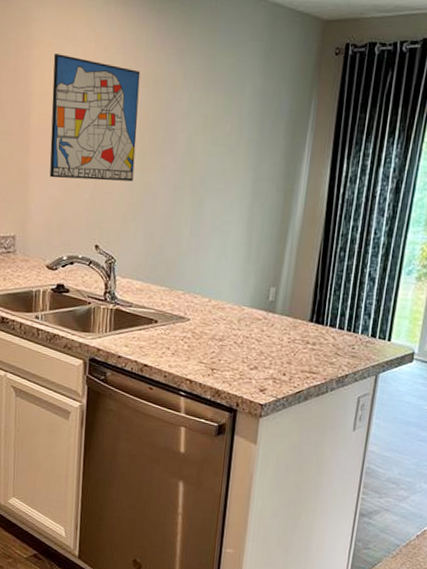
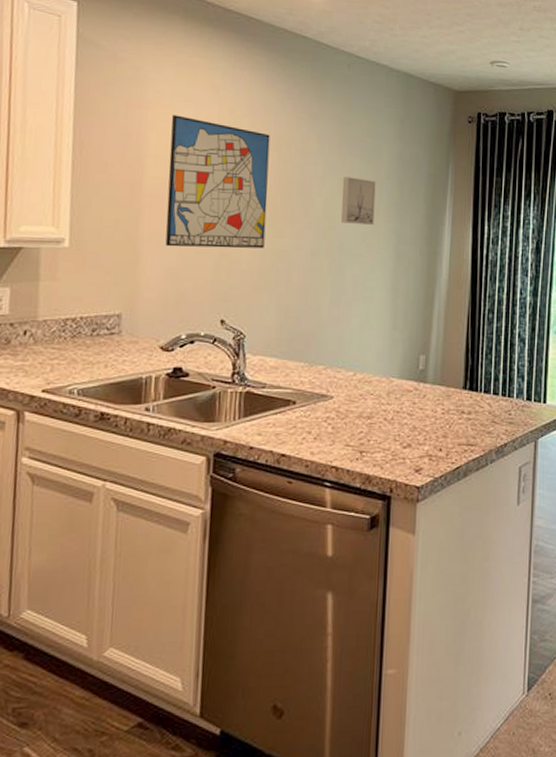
wall art: none [203,113,238,162] -> present [341,177,376,226]

